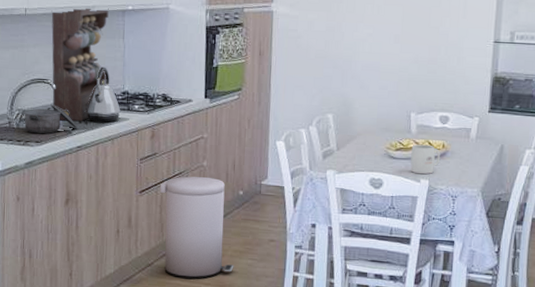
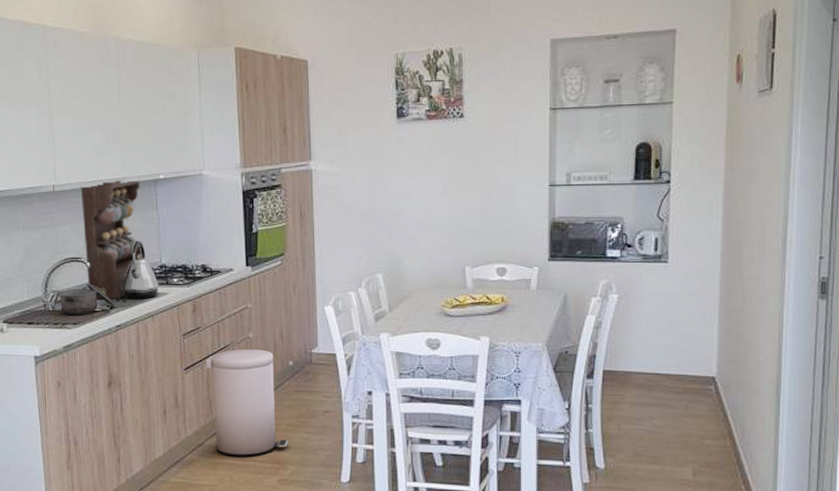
mug: present [410,144,441,175] -> none [469,299,500,331]

